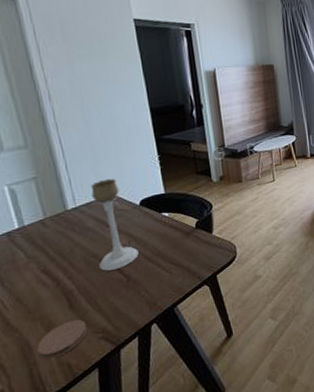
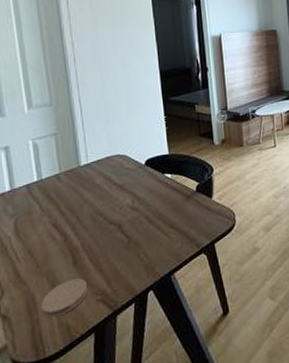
candle holder: present [90,178,139,271] -> none [102,137,141,230]

